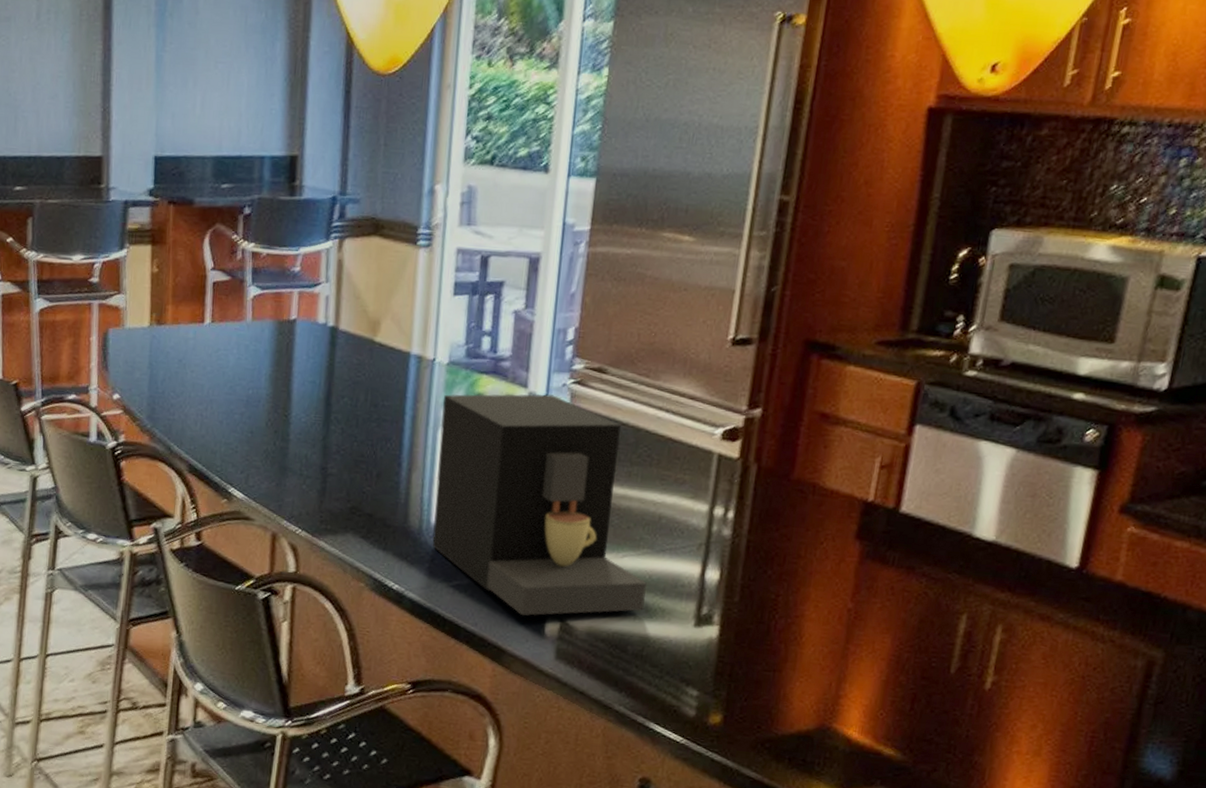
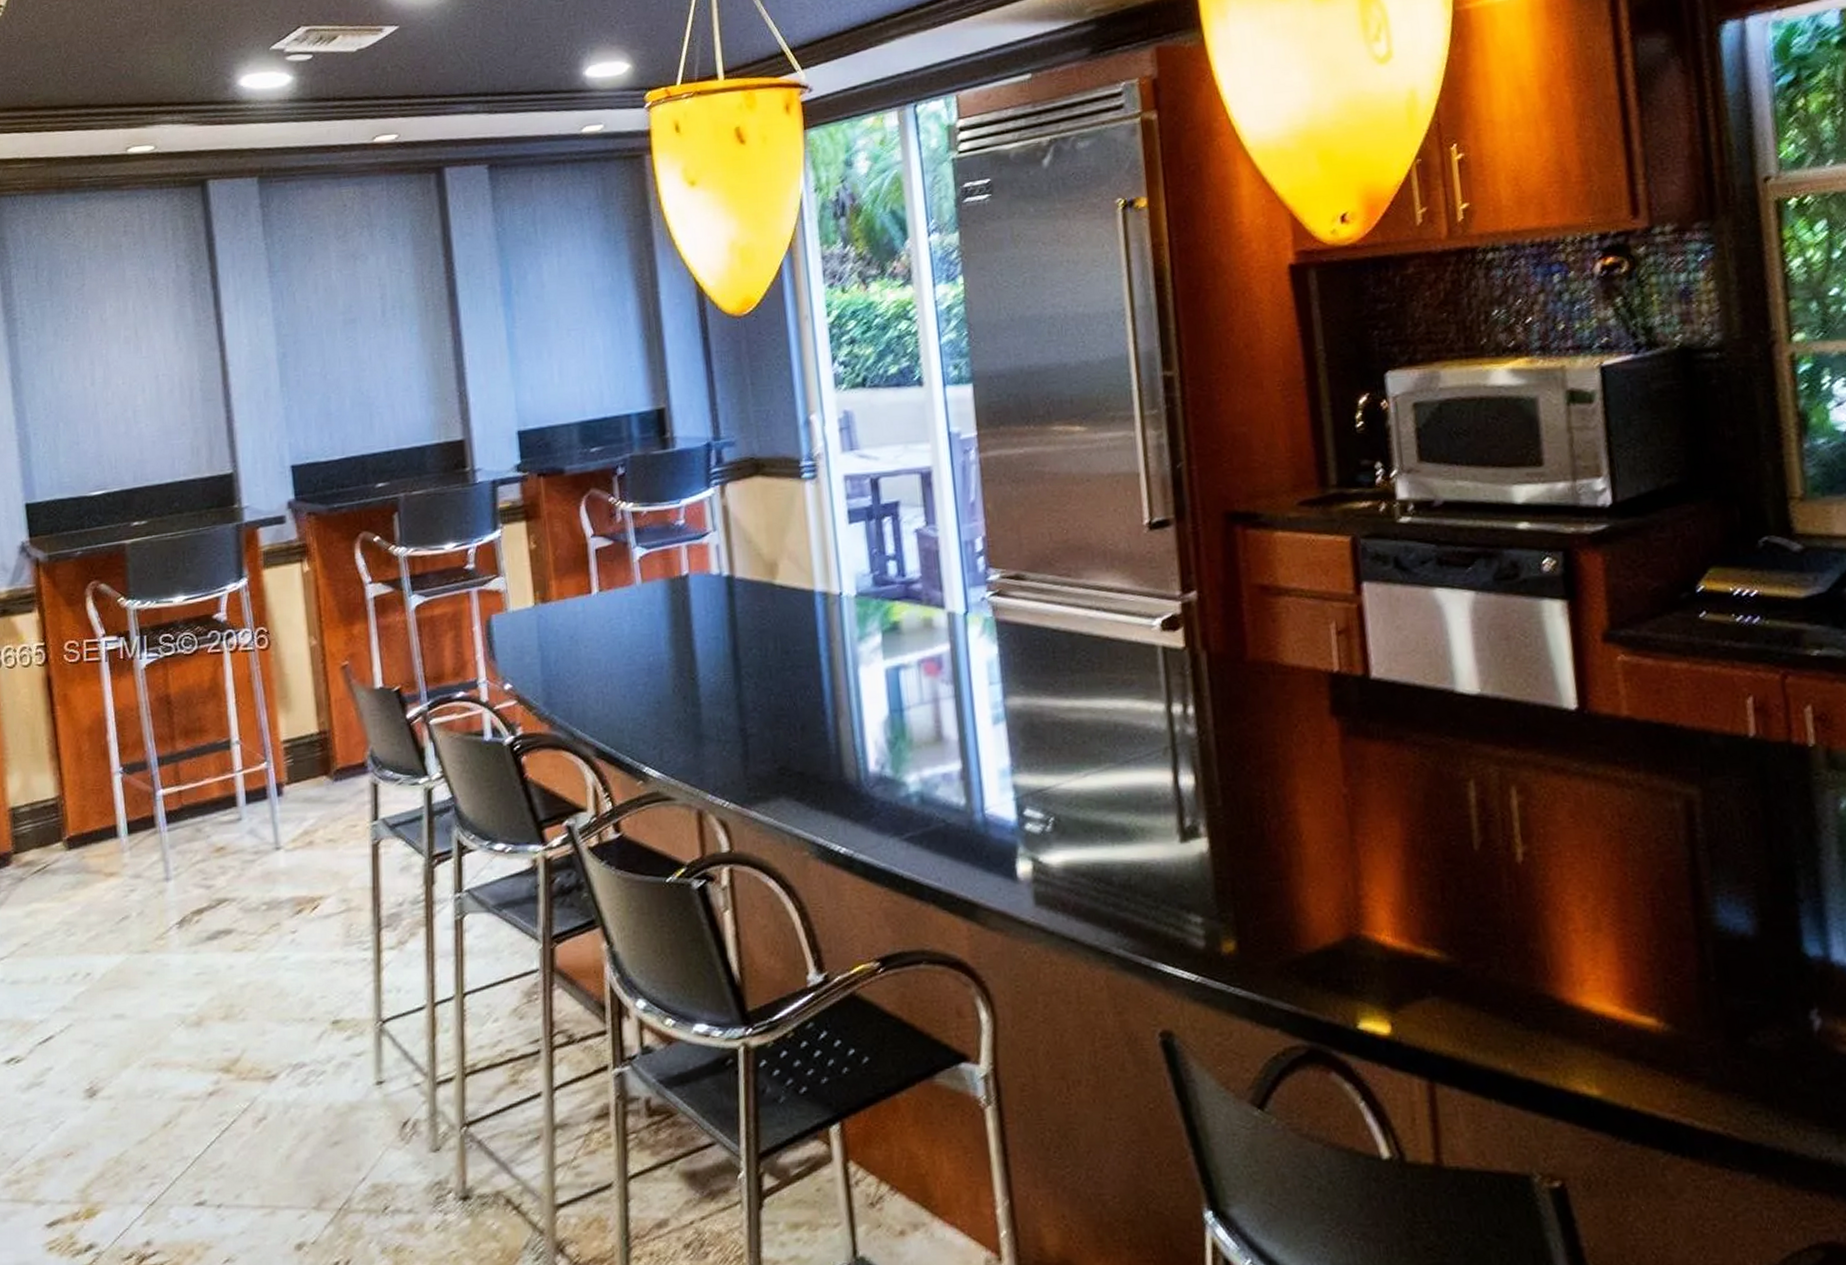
coffee maker: present [432,393,647,616] -> none [857,611,1120,860]

